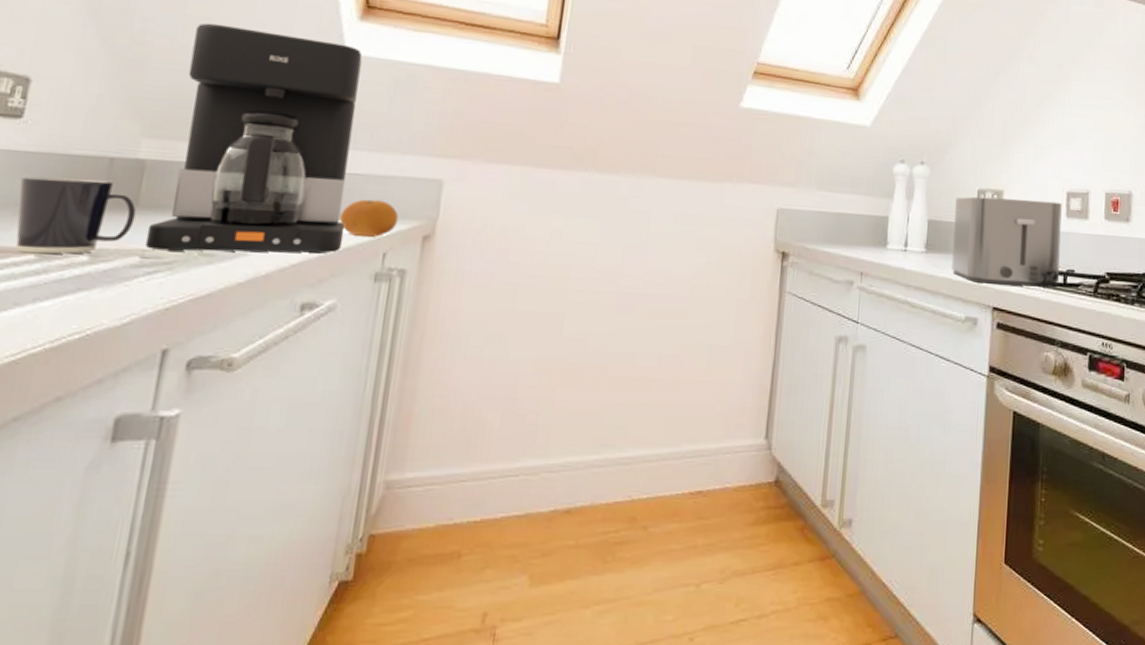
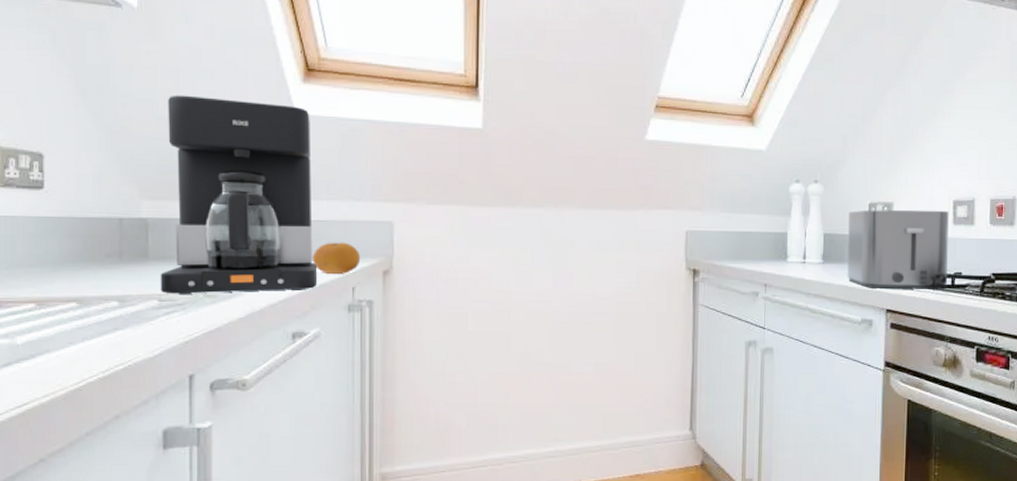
mug: present [15,176,137,254] -> none [52,237,148,302]

